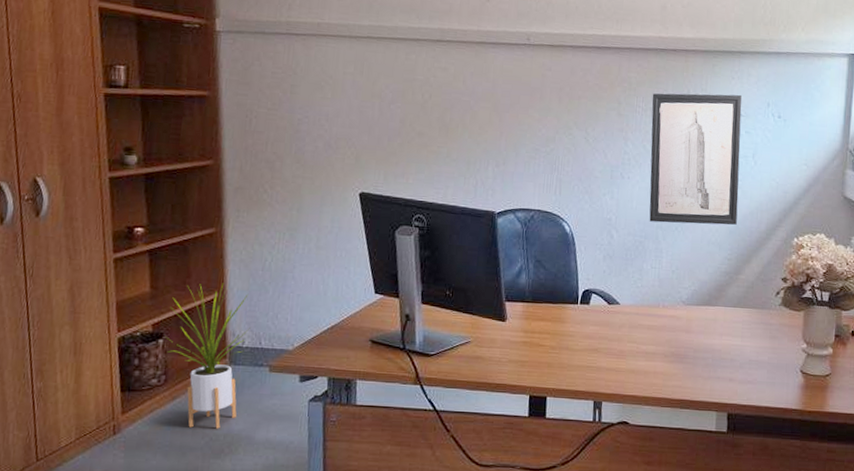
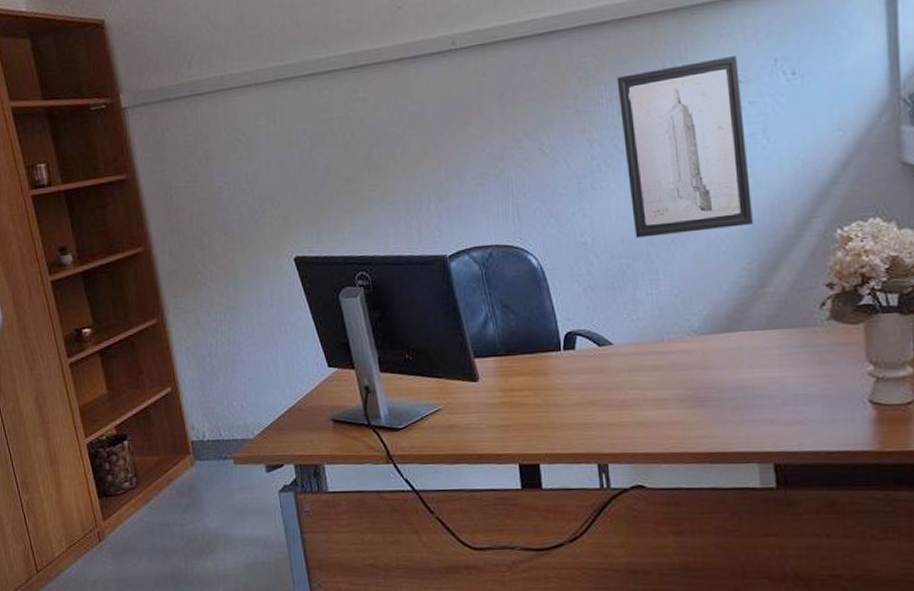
house plant: present [165,283,250,429] -> none [128,375,210,529]

